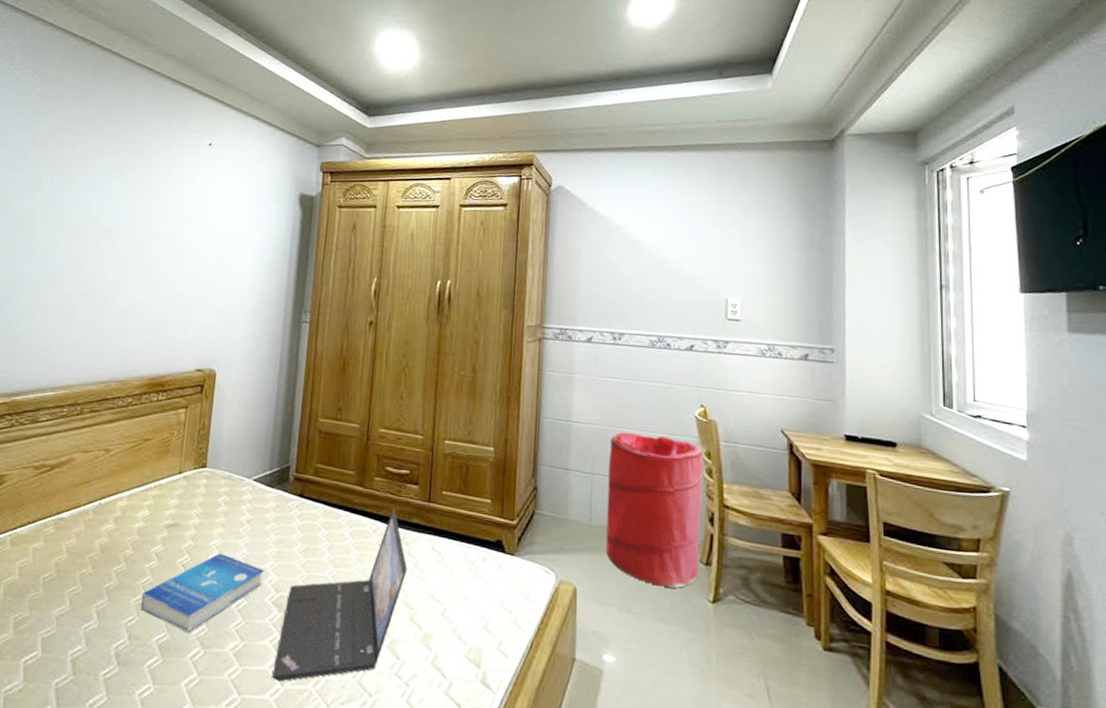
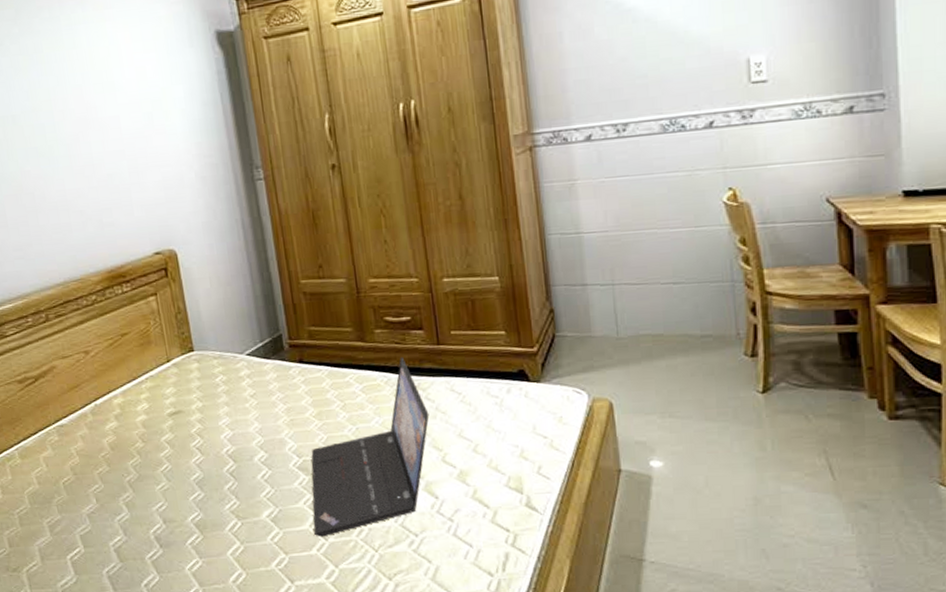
book: present [140,553,264,633] -> none [164,431,283,509]
laundry hamper: present [606,432,704,588] -> none [629,230,744,386]

